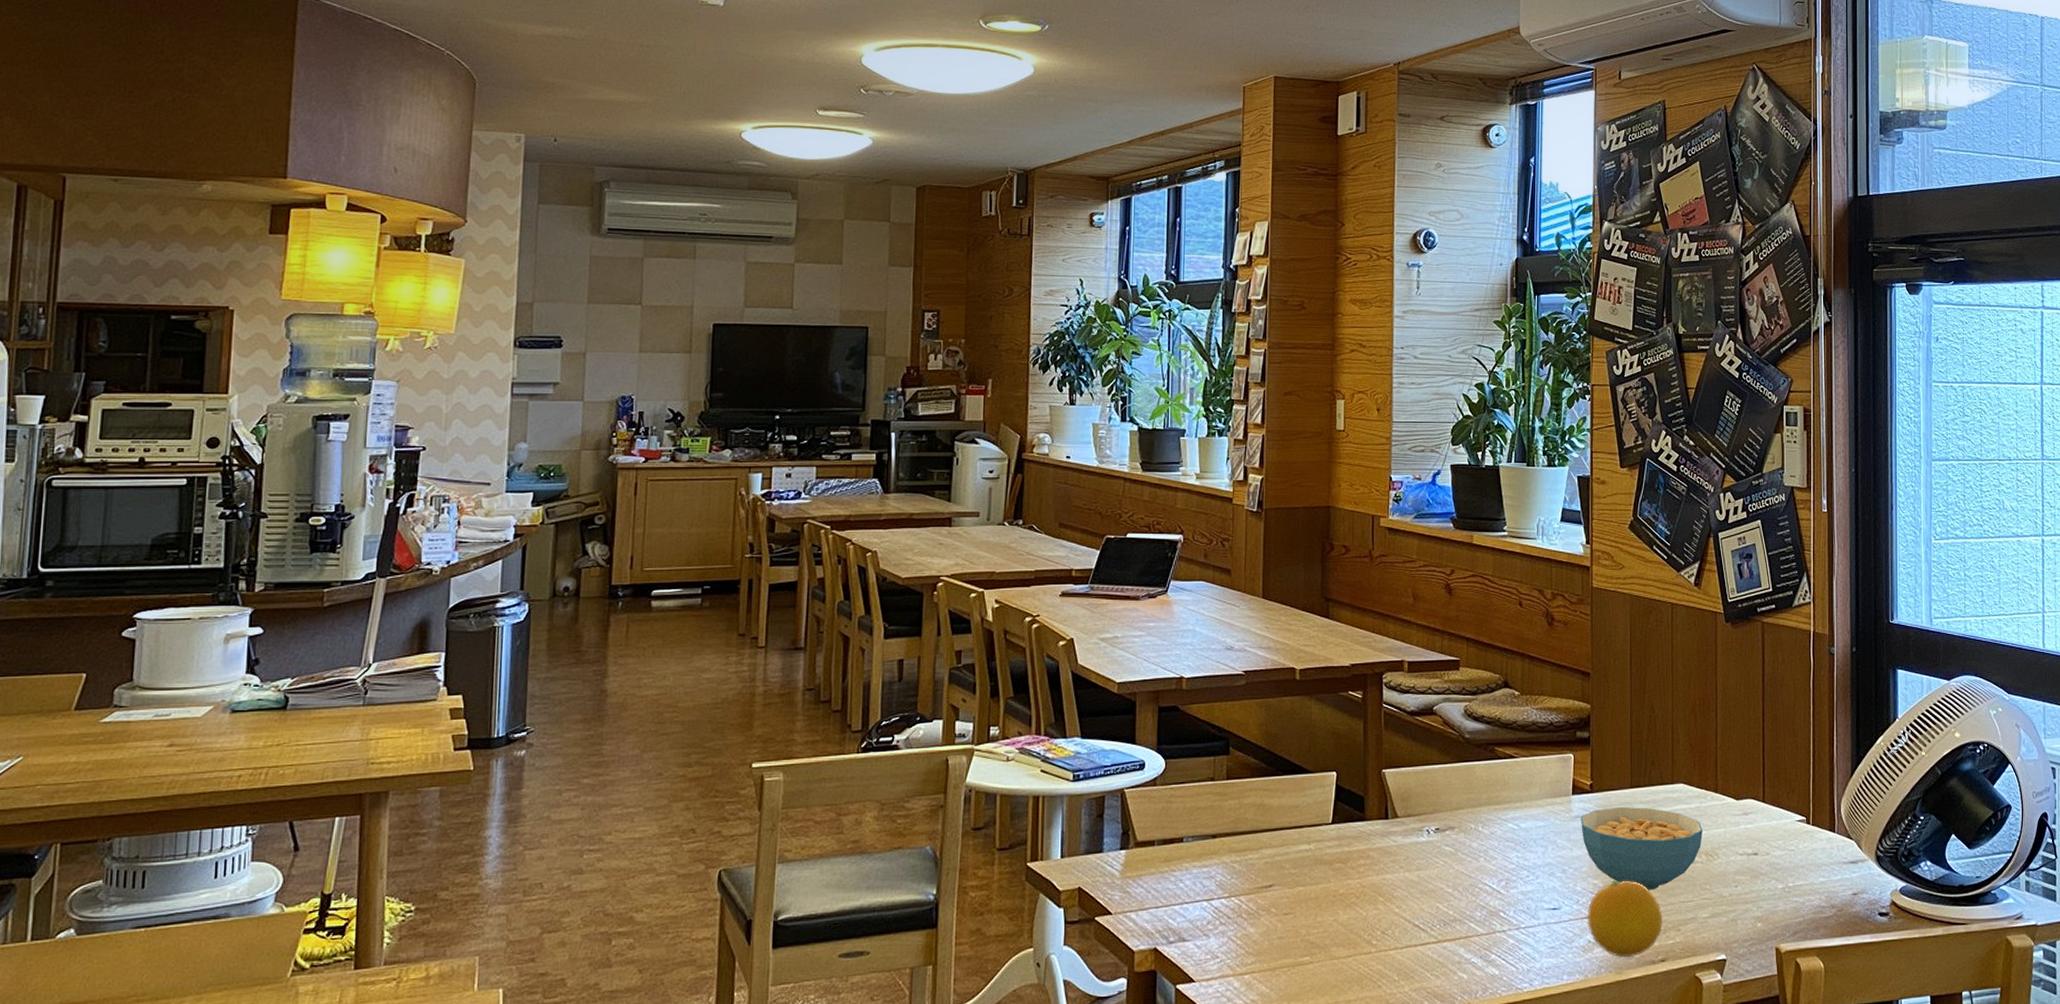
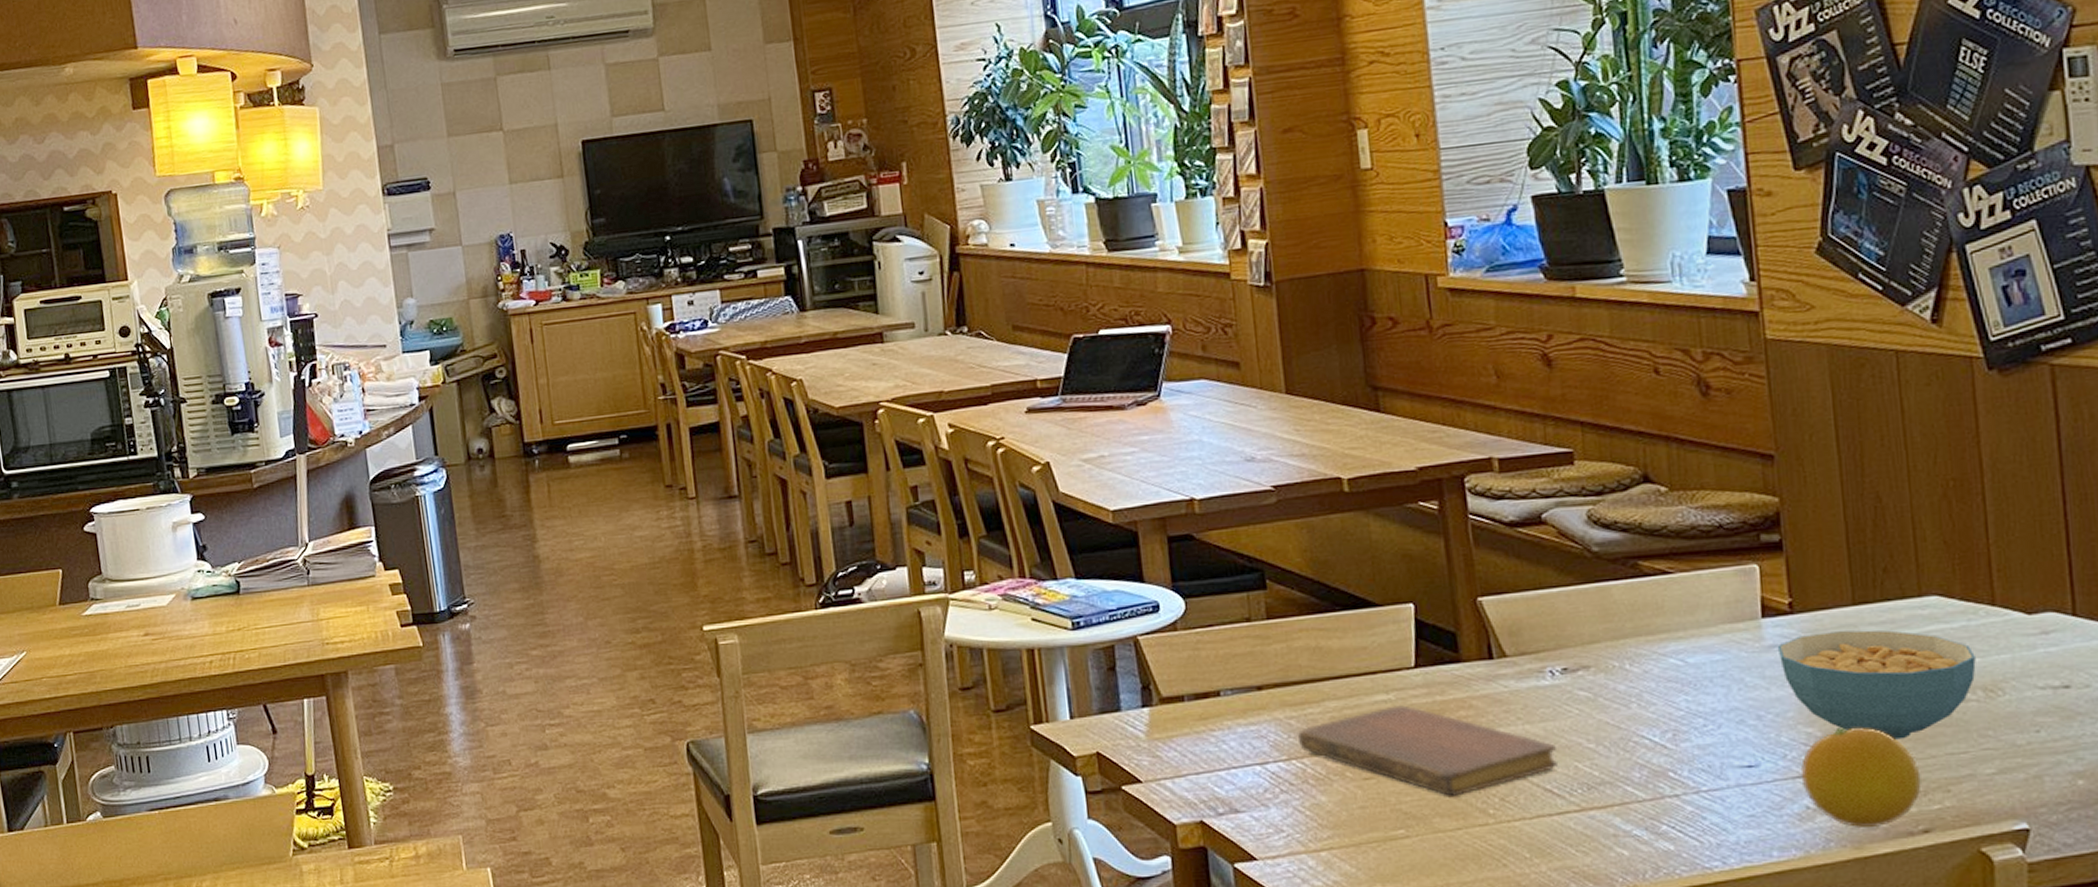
notebook: none [1238,854,1426,929] -> present [1297,705,1559,796]

